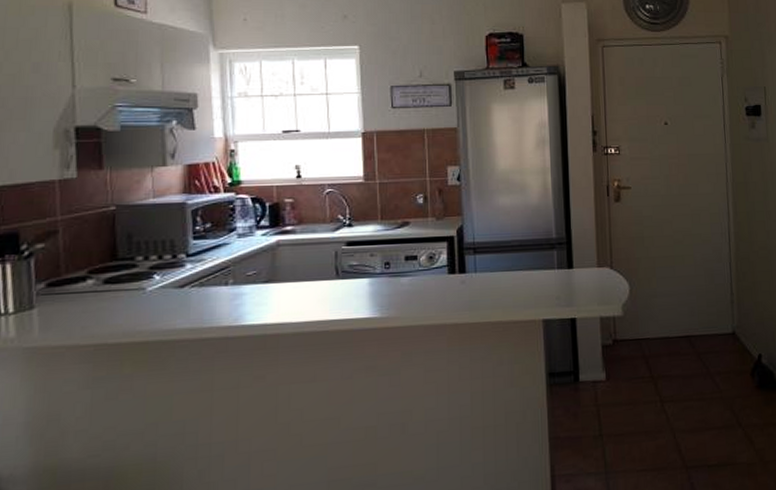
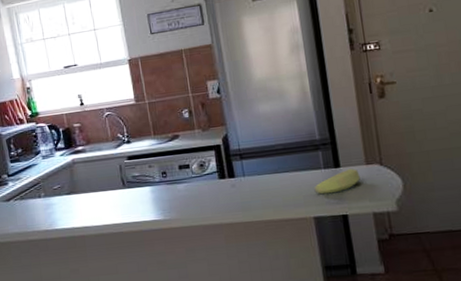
banana: none [546,270,591,296] -> present [314,168,360,195]

